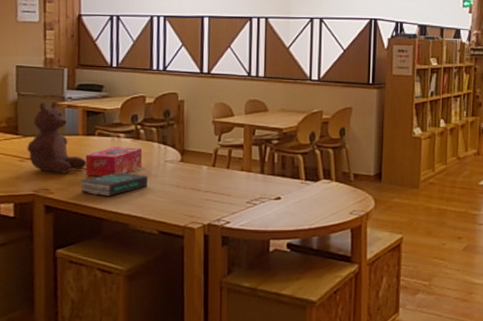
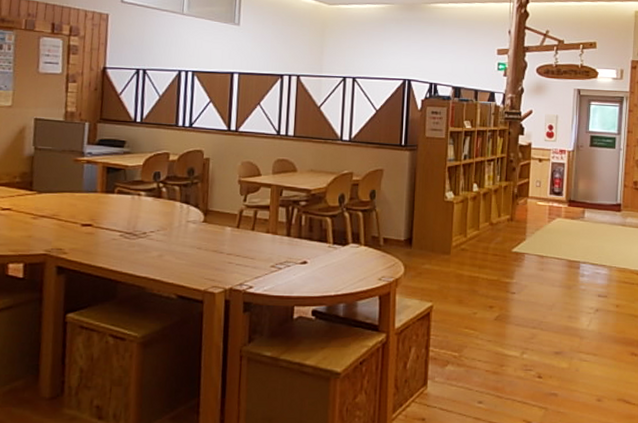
teddy bear: present [27,102,87,174] -> none [41,157,104,233]
book: present [80,172,148,197] -> none [96,232,168,258]
tissue box: present [85,147,143,177] -> none [101,205,164,237]

